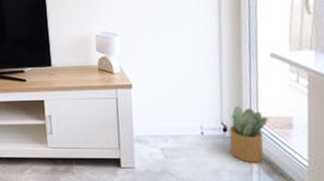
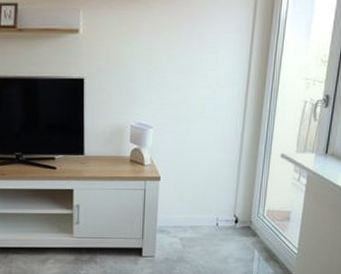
potted plant: present [228,105,268,163] -> none [238,199,272,251]

